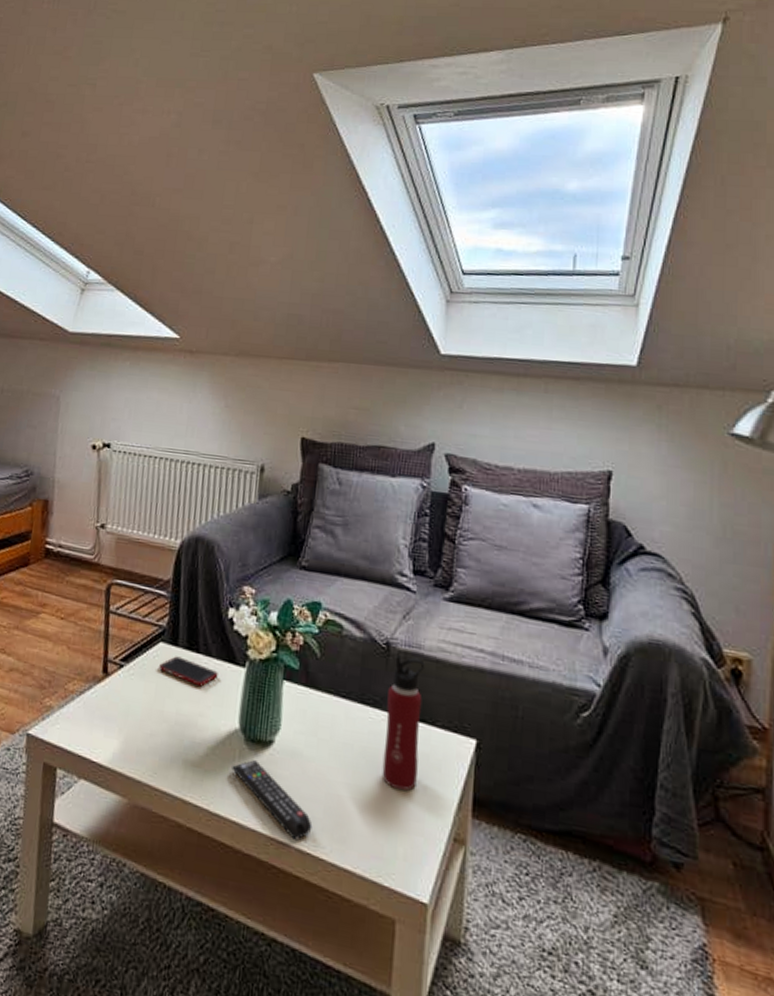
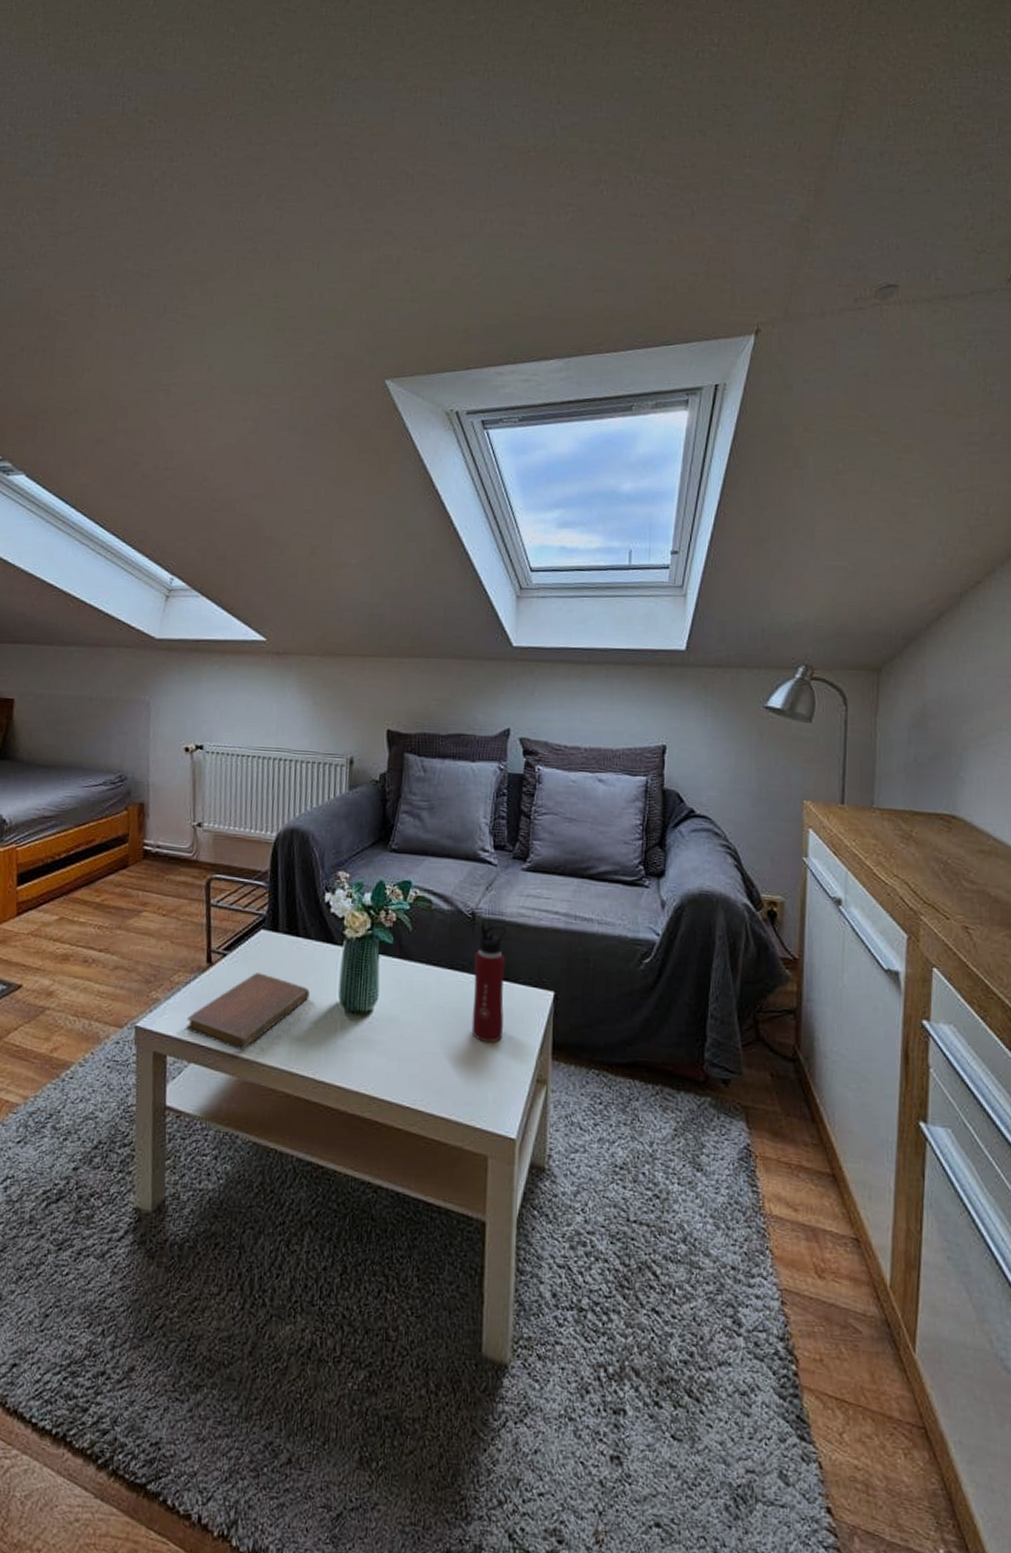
notebook: none [77,688,208,771] -> present [185,973,310,1050]
cell phone: present [159,656,218,687] -> none [261,941,318,967]
remote control: present [232,760,313,840] -> none [334,1029,411,1097]

